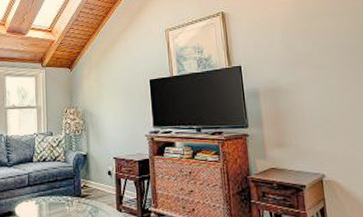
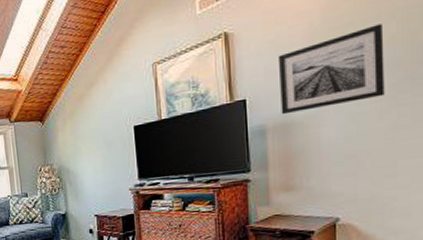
wall art: none [263,18,348,81] -> present [277,24,385,115]

